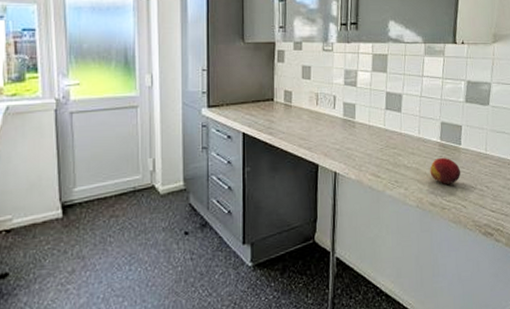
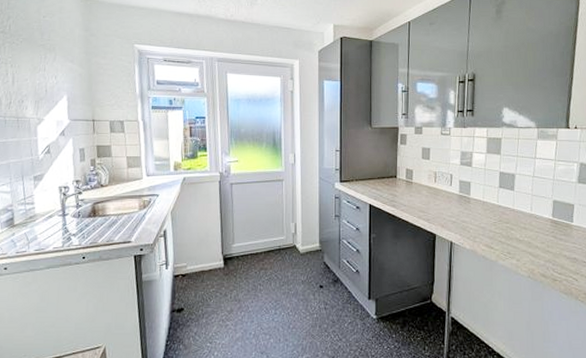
fruit: present [430,157,461,184] -> none [541,233,573,258]

